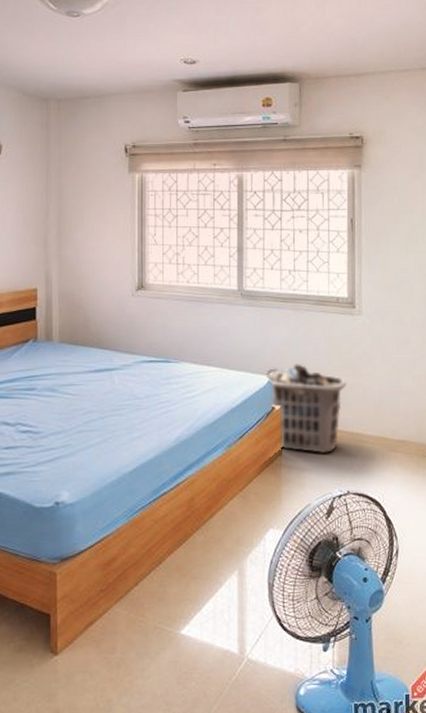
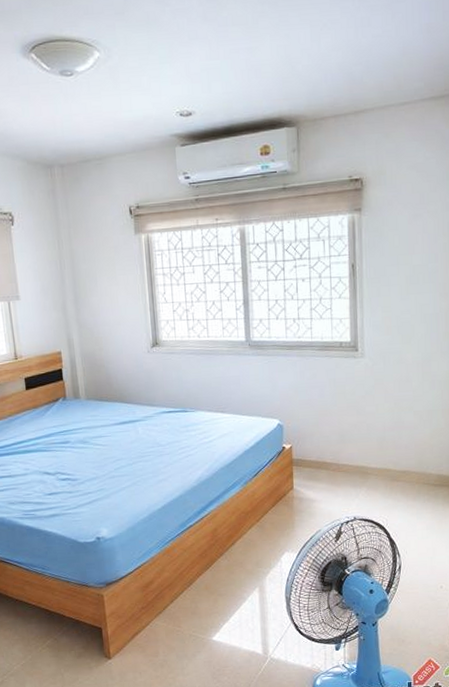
clothes hamper: present [263,364,346,454] -> none [273,406,351,487]

